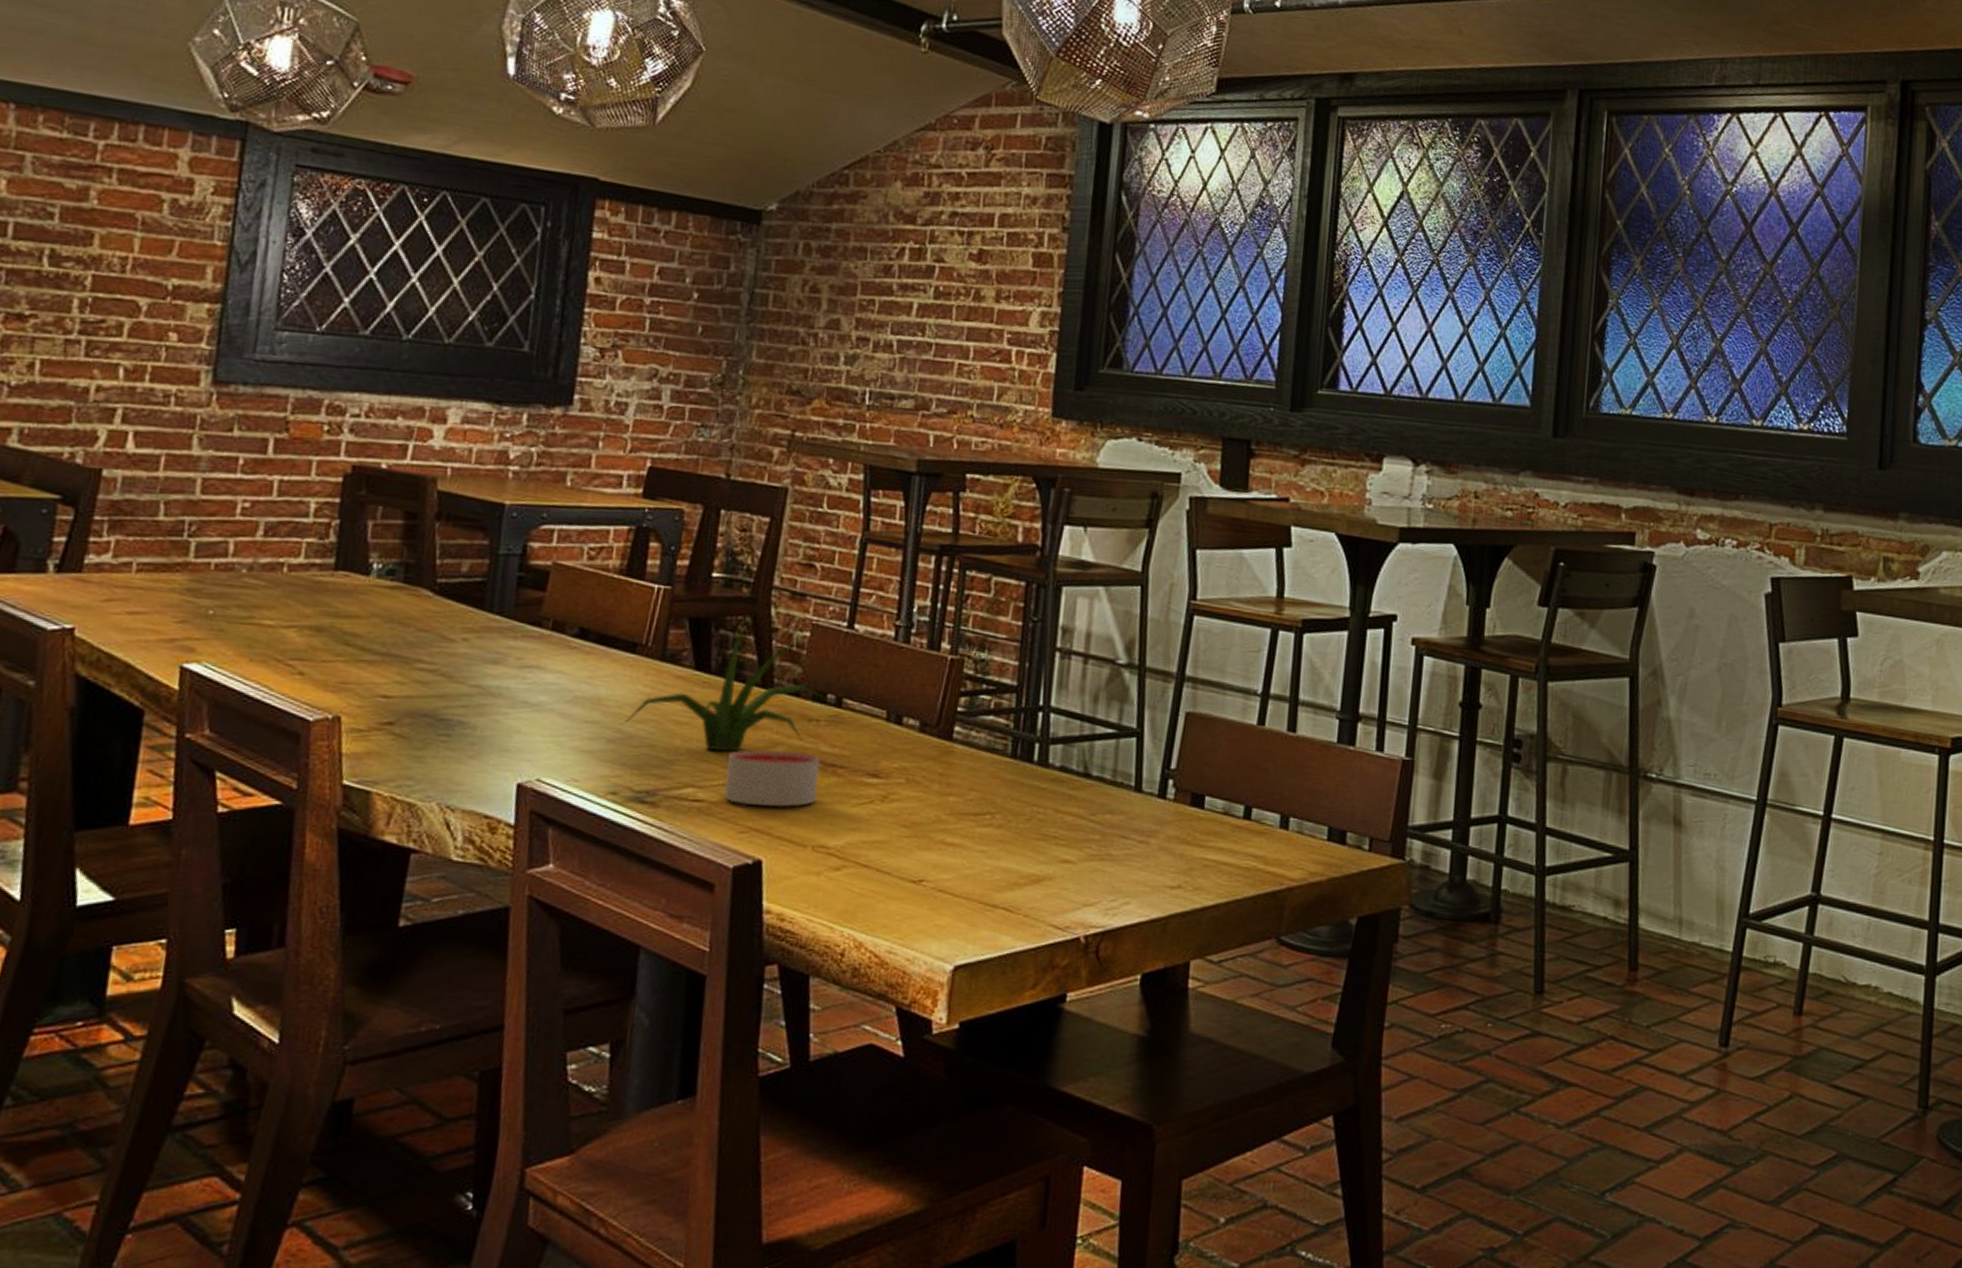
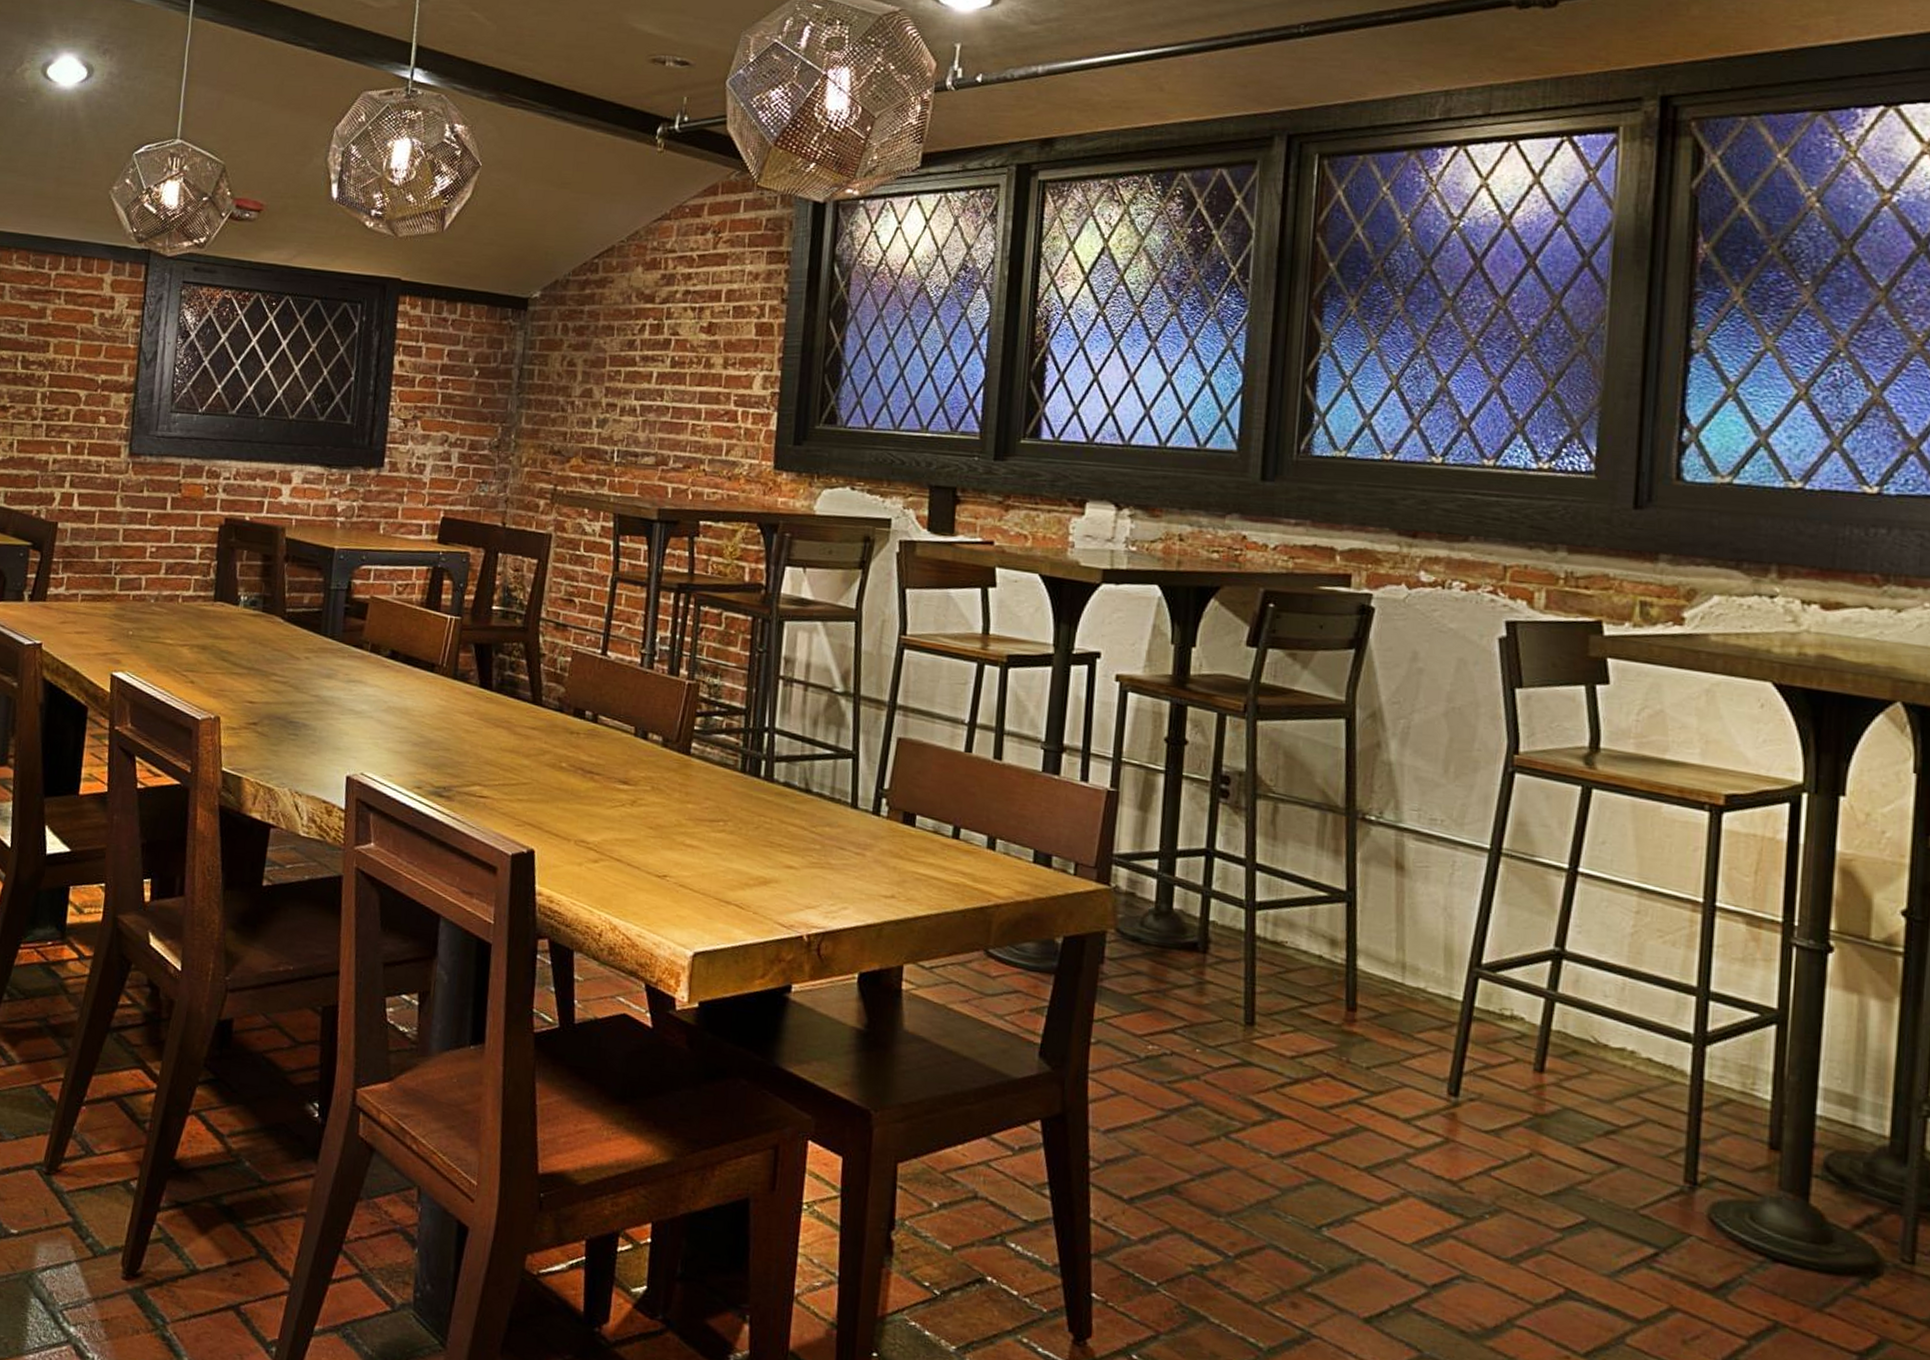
plant: present [623,620,830,753] -> none [425,646,588,758]
candle: present [723,749,820,808] -> none [503,755,580,807]

